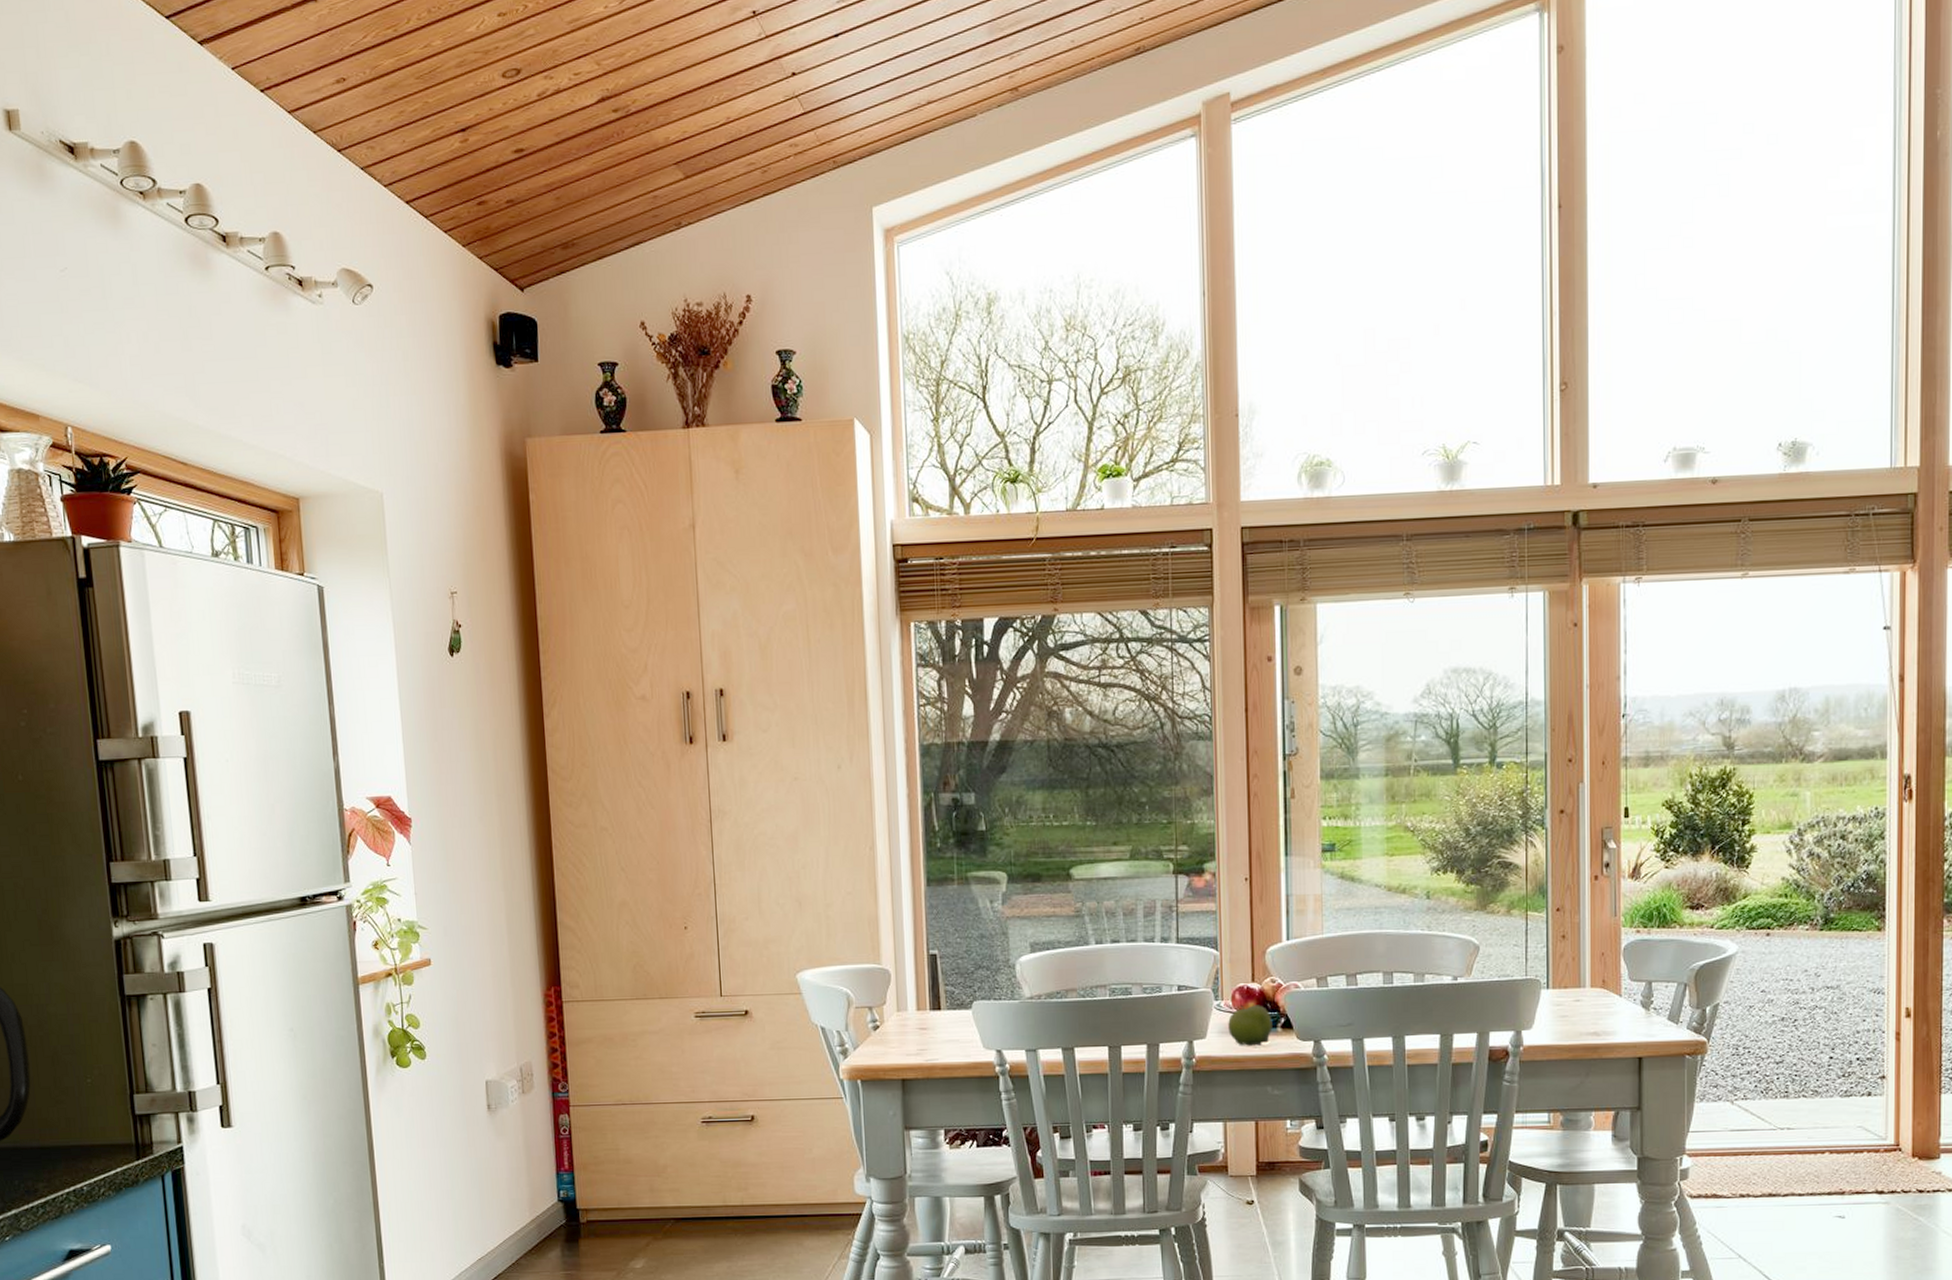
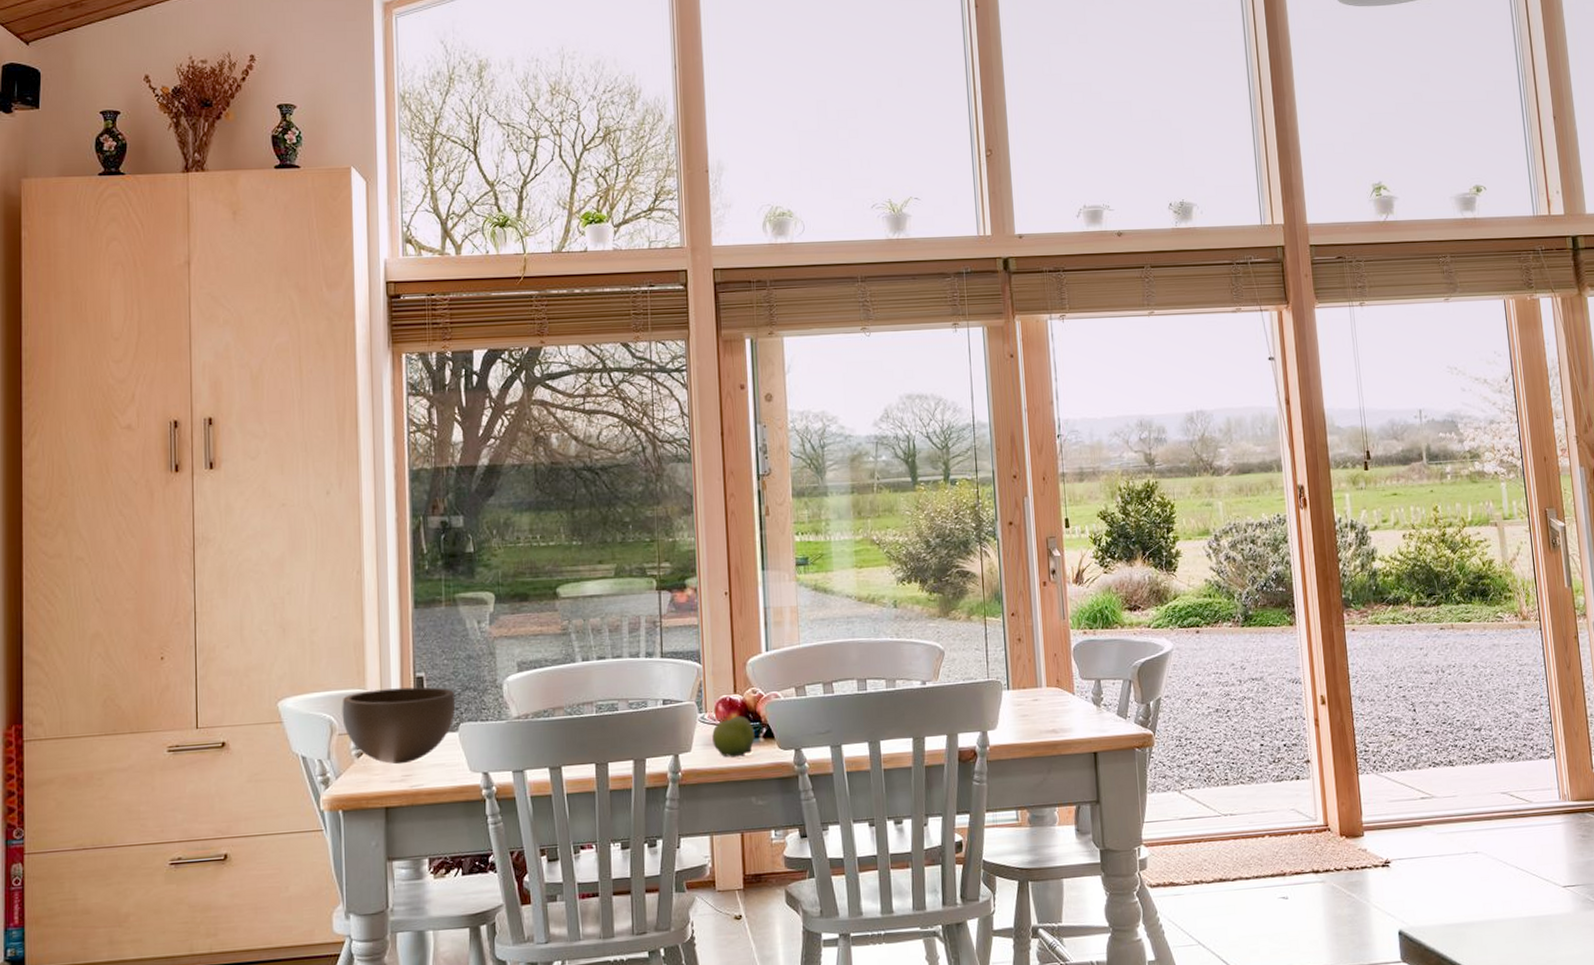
bowl: none [858,964,969,1039] -> present [342,686,456,765]

